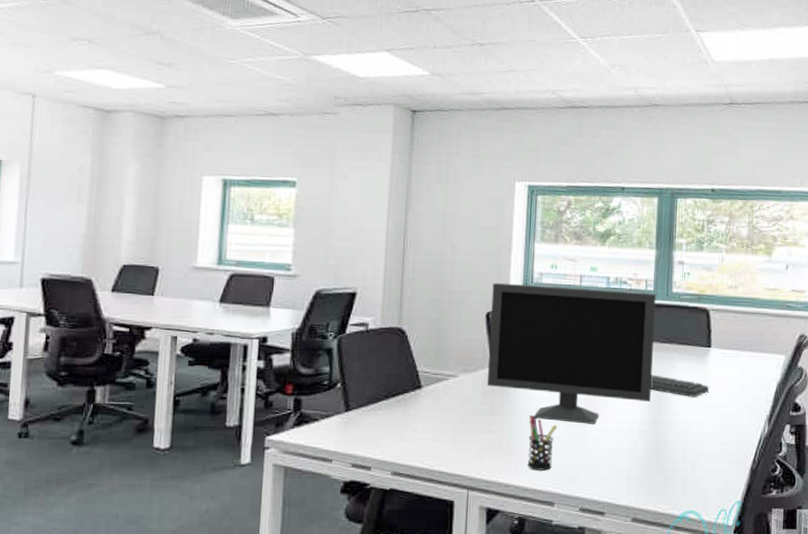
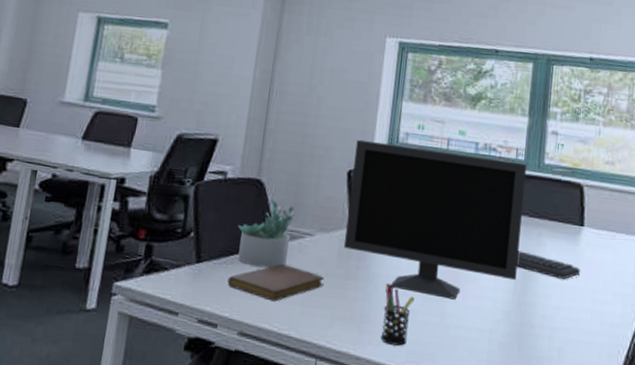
notebook: none [377,406,470,441] -> present [227,264,324,302]
succulent plant: none [383,345,438,411] -> present [237,199,295,268]

